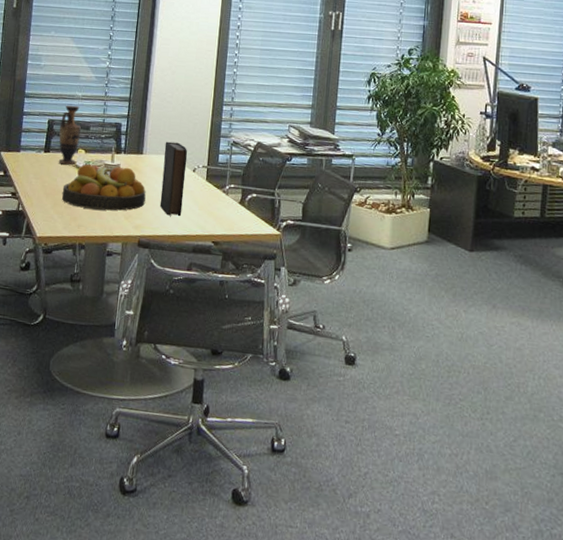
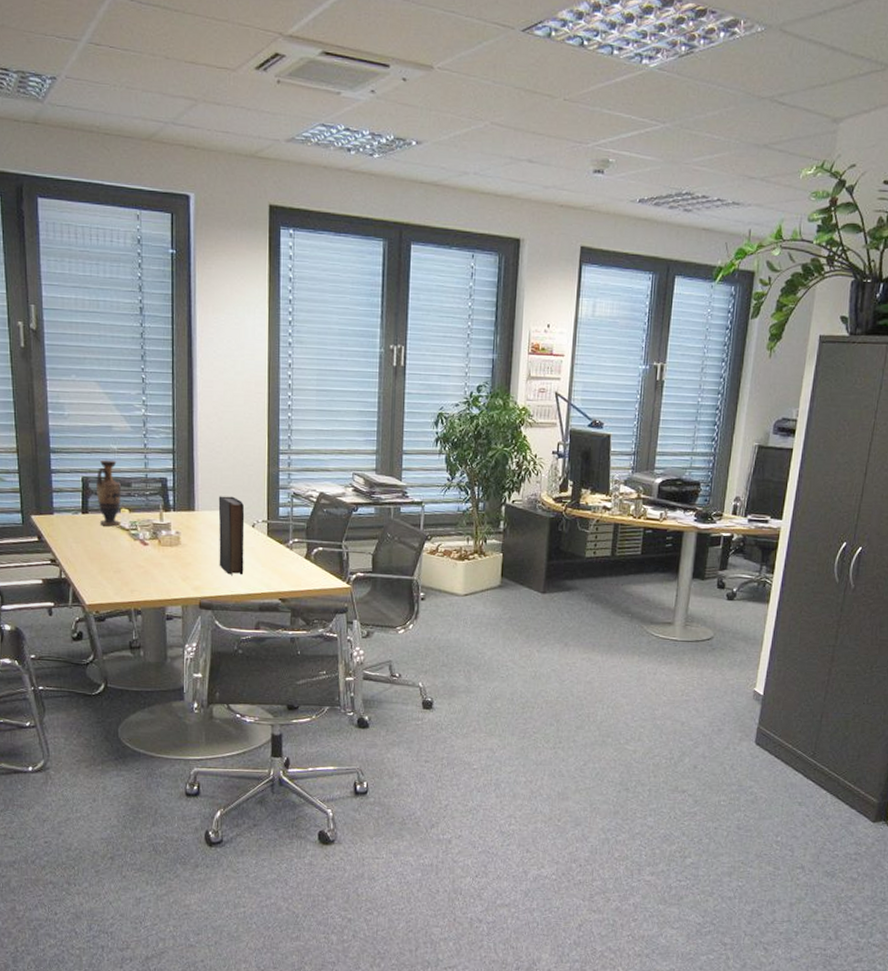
fruit bowl: present [62,164,146,211] -> none [108,525,203,573]

